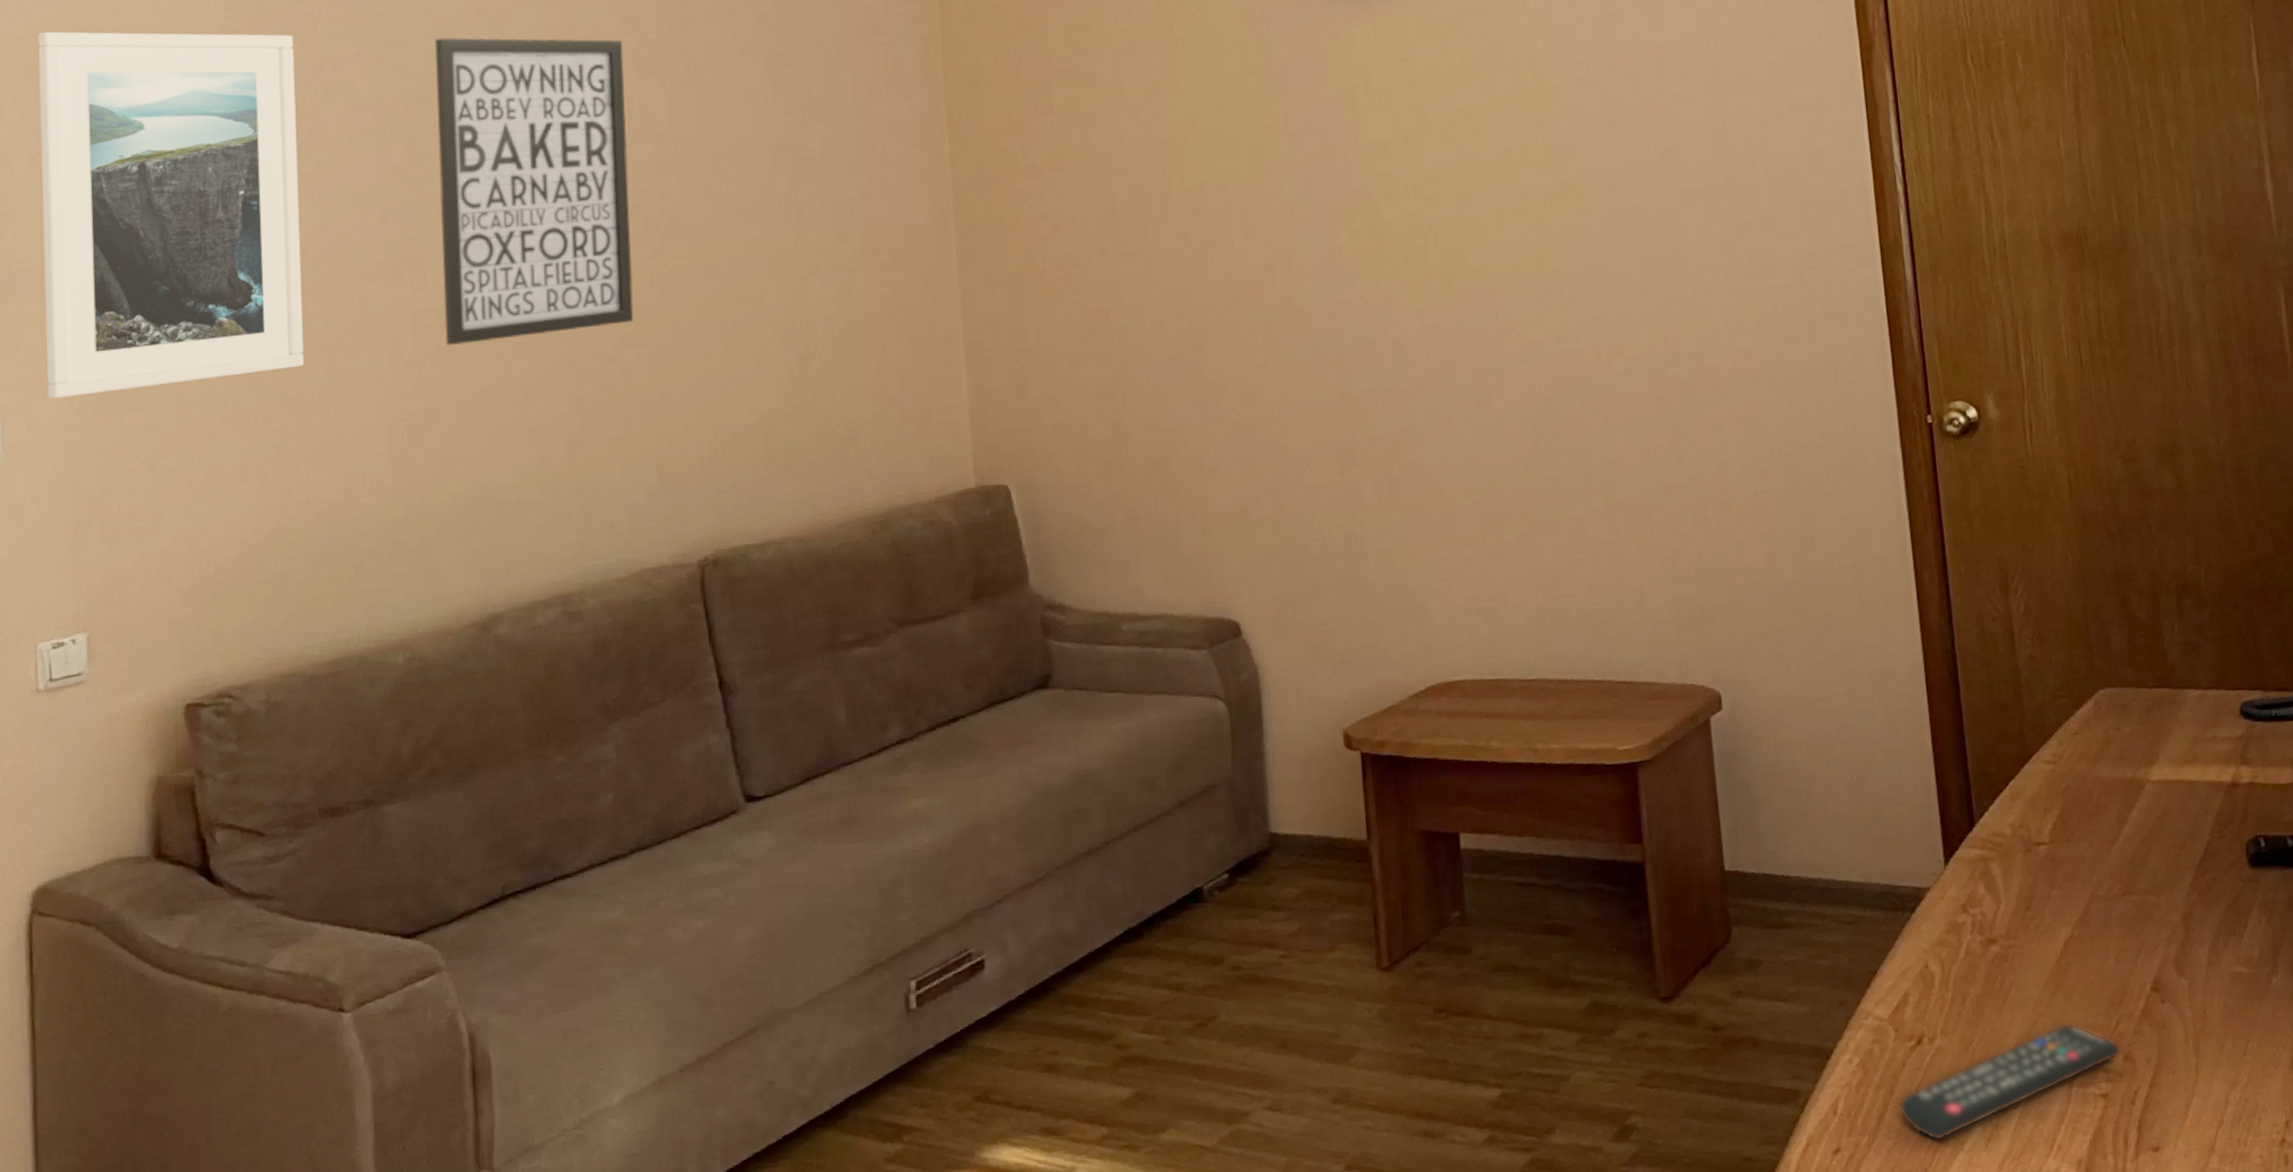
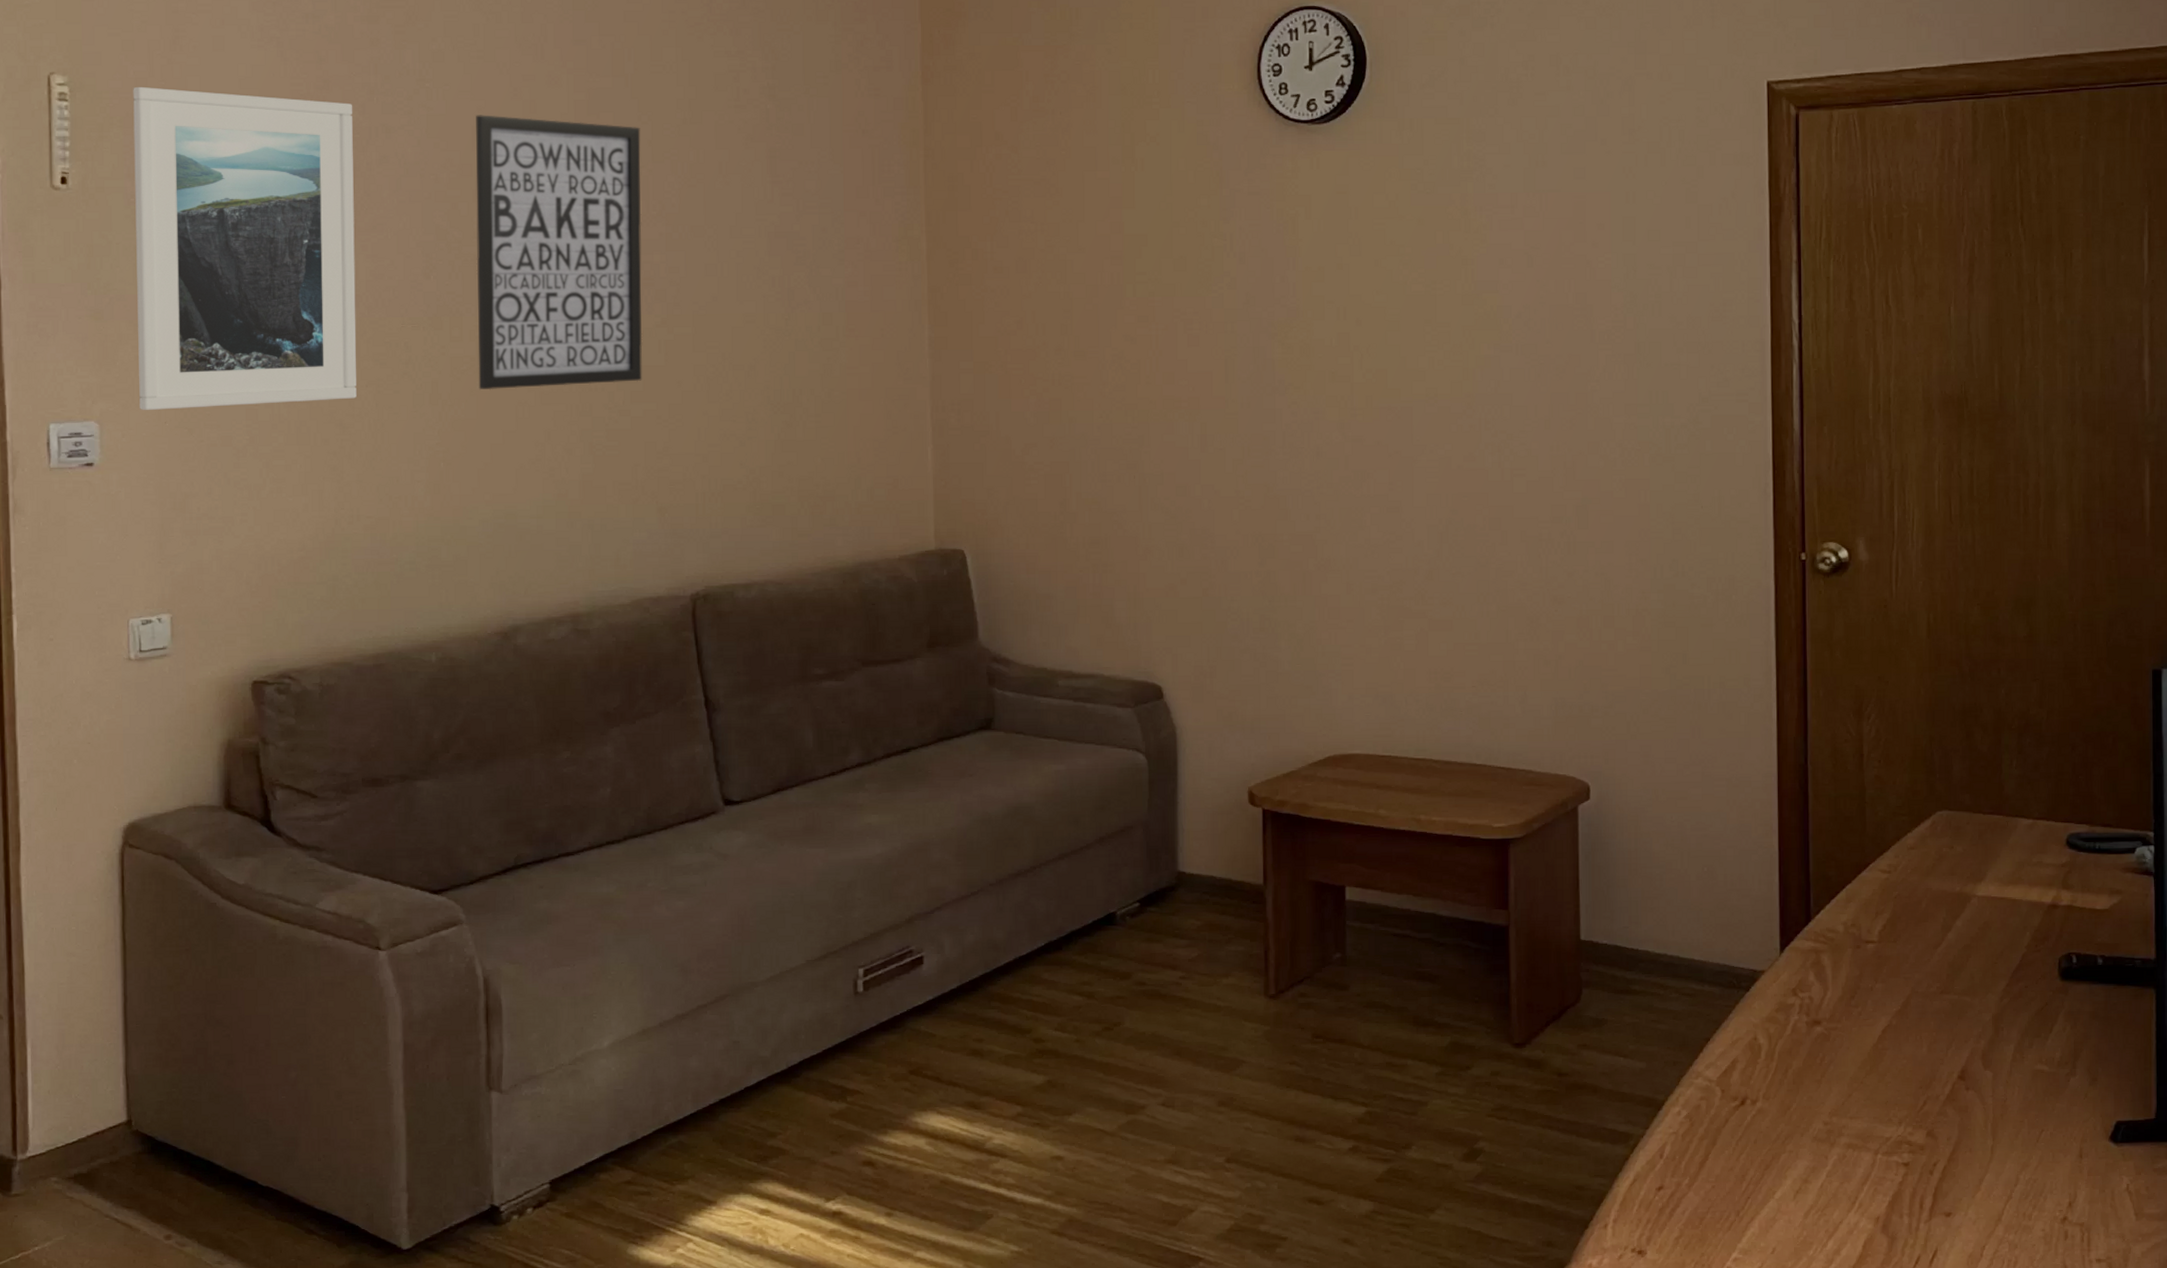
remote control: present [1898,1022,2122,1141] -> none [1718,1099,1925,1189]

